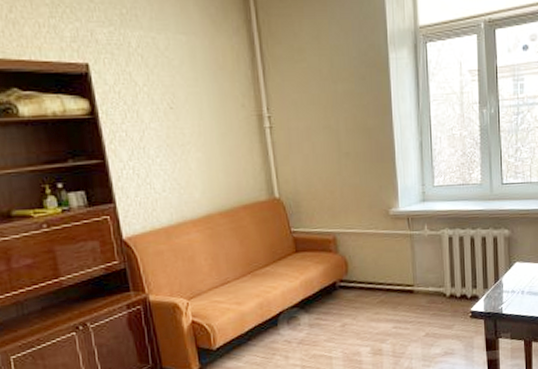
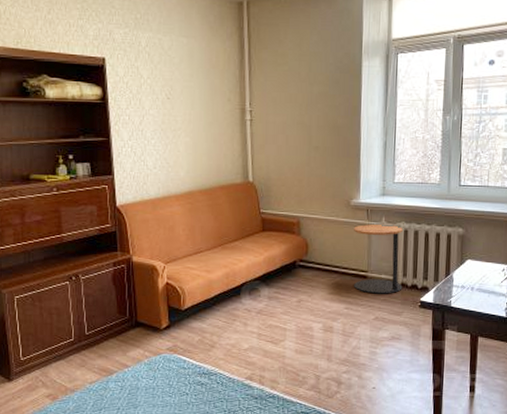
side table: none [395,232,452,309] -> present [354,224,403,294]

